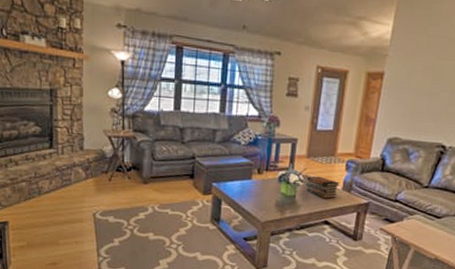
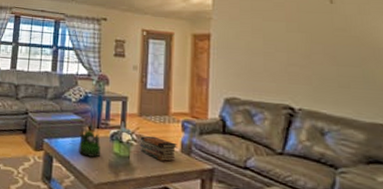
plant: none [247,172,268,198] -> present [79,130,100,158]

